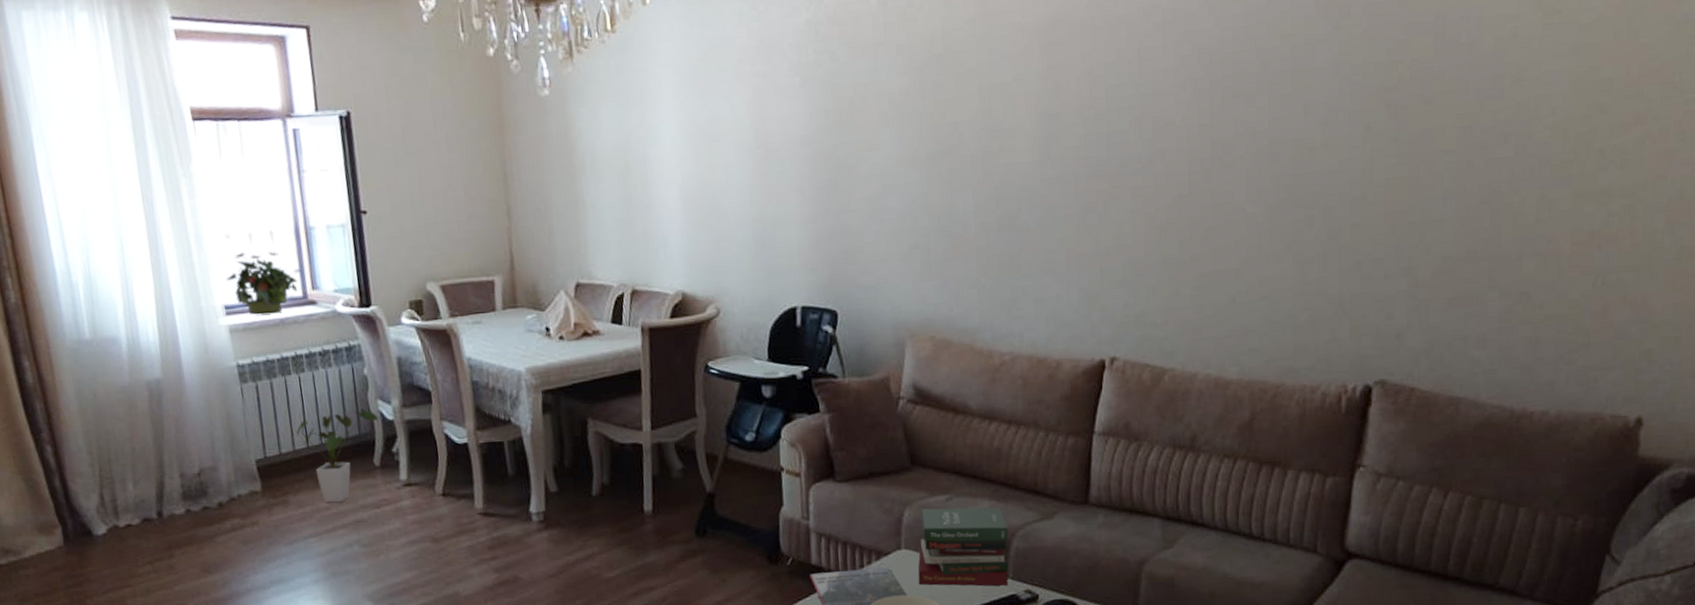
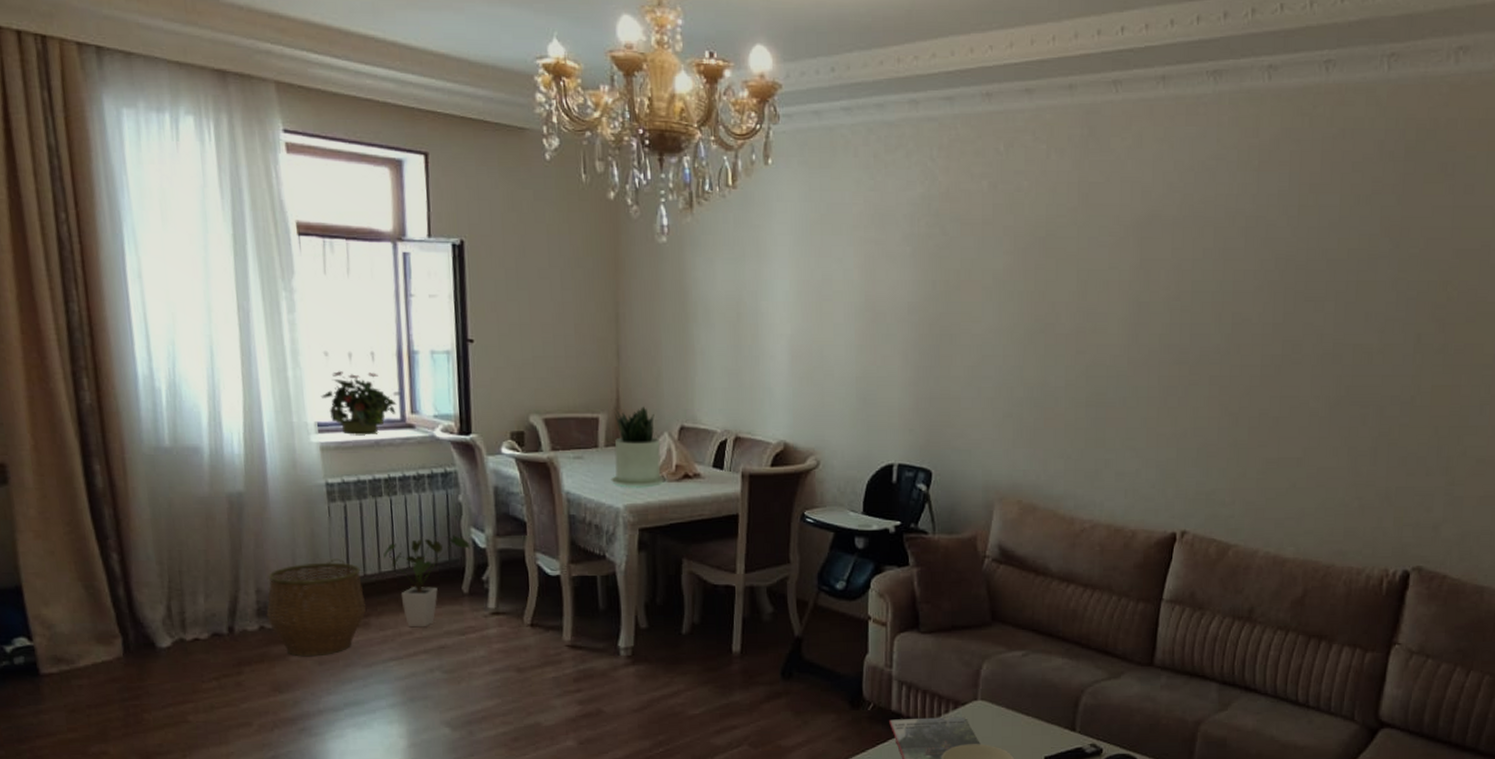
basket: none [190,438,285,538] -> present [266,558,367,657]
planter: none [509,266,565,350] -> present [611,406,665,488]
books: present [918,507,1009,587] -> none [992,663,1079,740]

